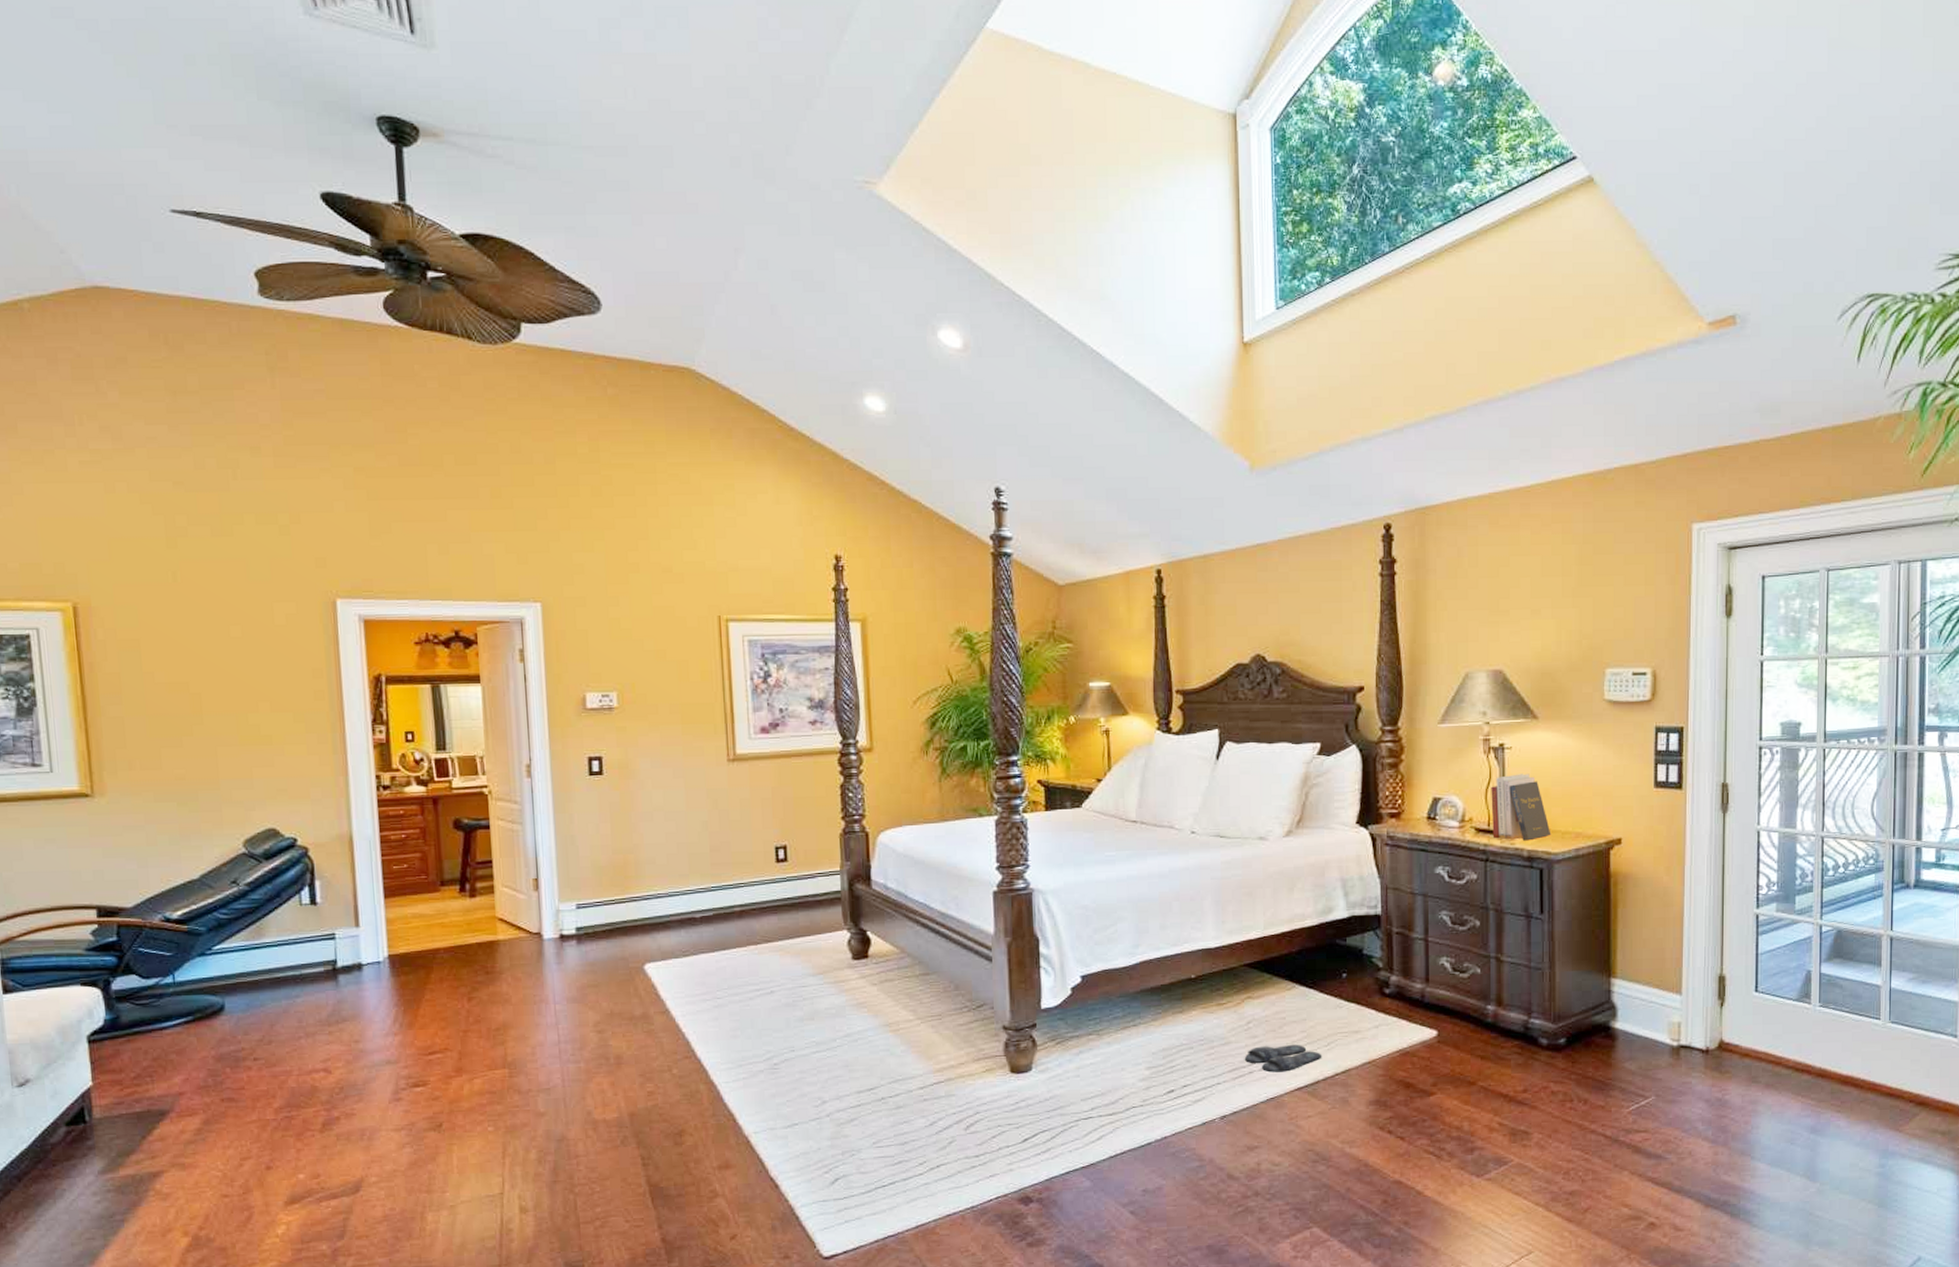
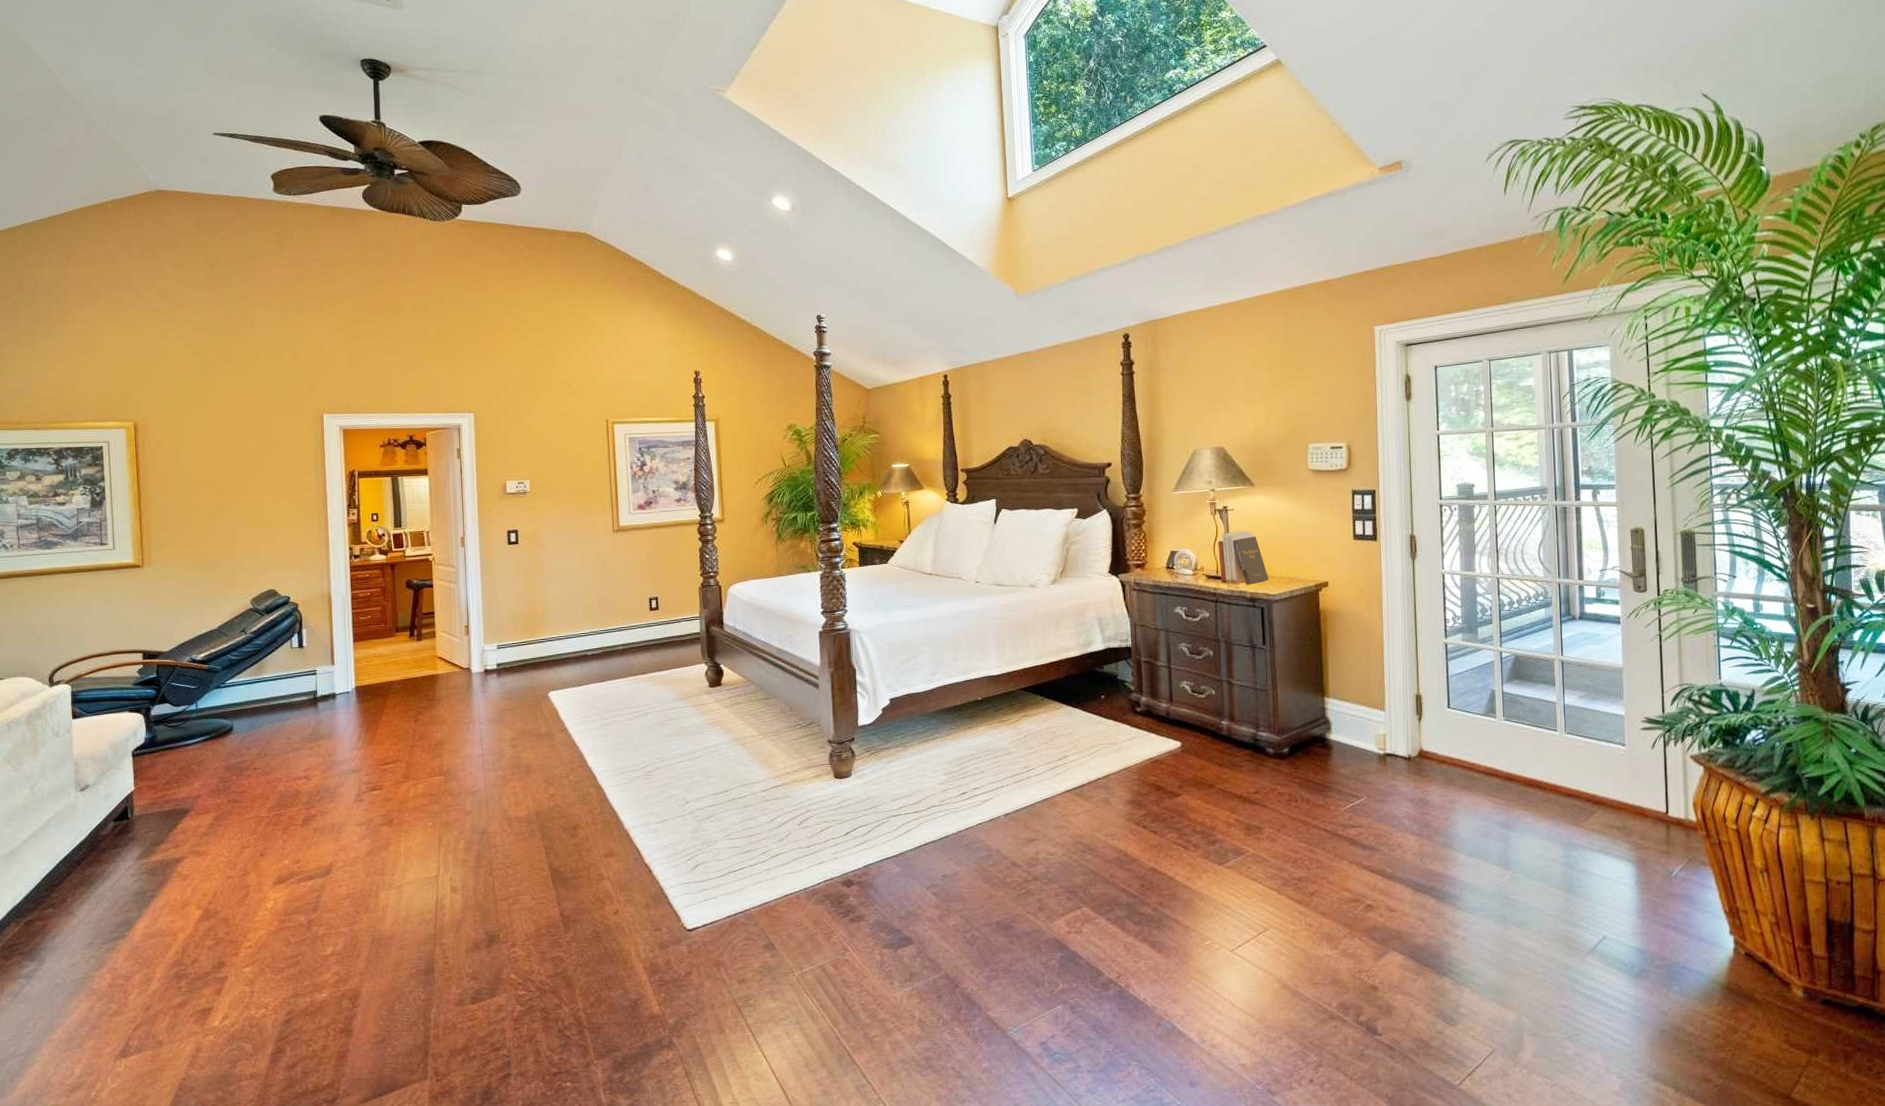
slippers: present [1245,1044,1321,1072] -> none [1024,753,1086,777]

